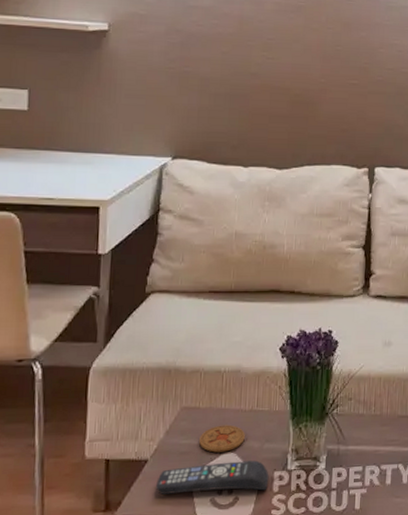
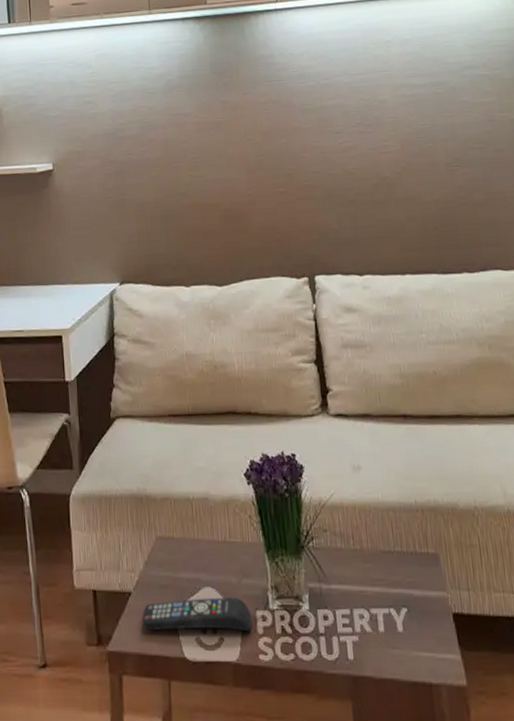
coaster: present [199,425,245,453] -> none [177,557,222,587]

